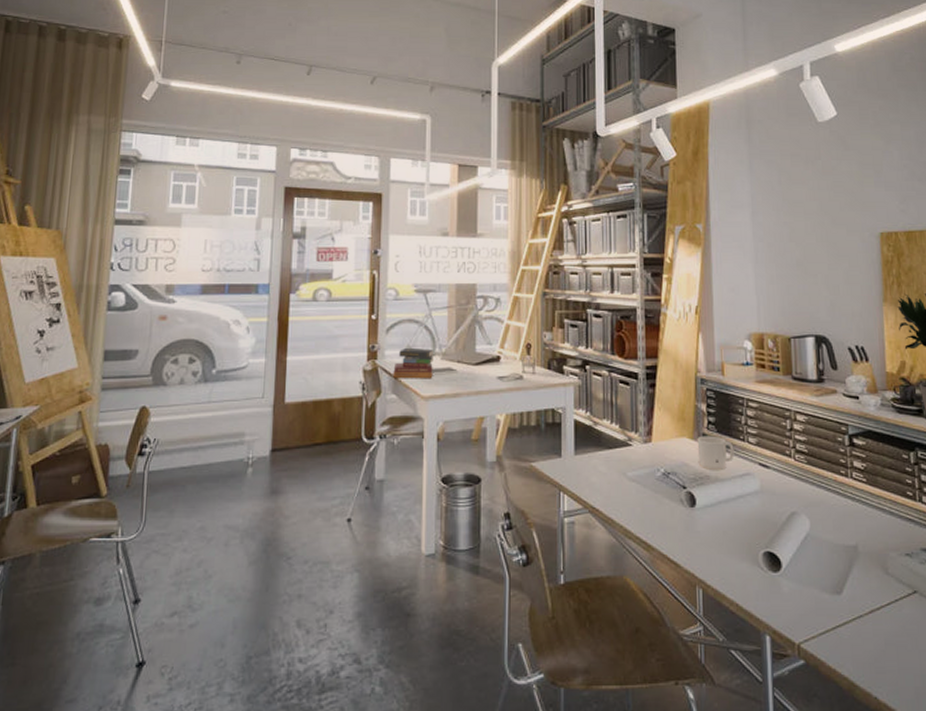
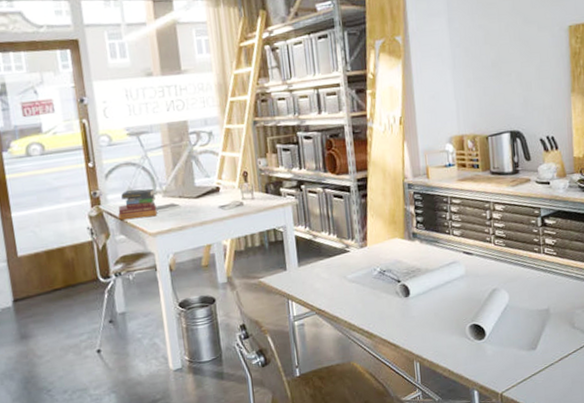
mug: present [697,436,735,471] -> none [407,233,442,265]

